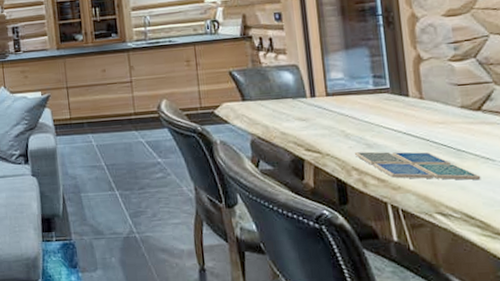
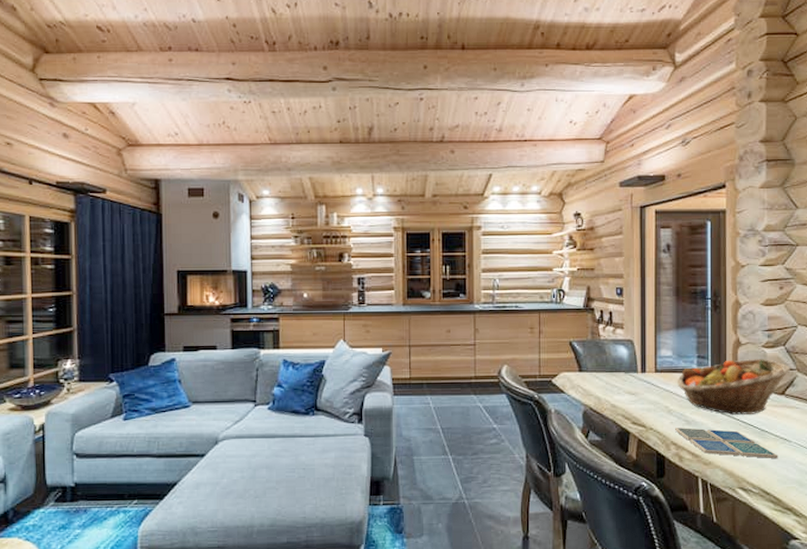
fruit basket: none [352,73,487,135] -> present [677,359,791,415]

